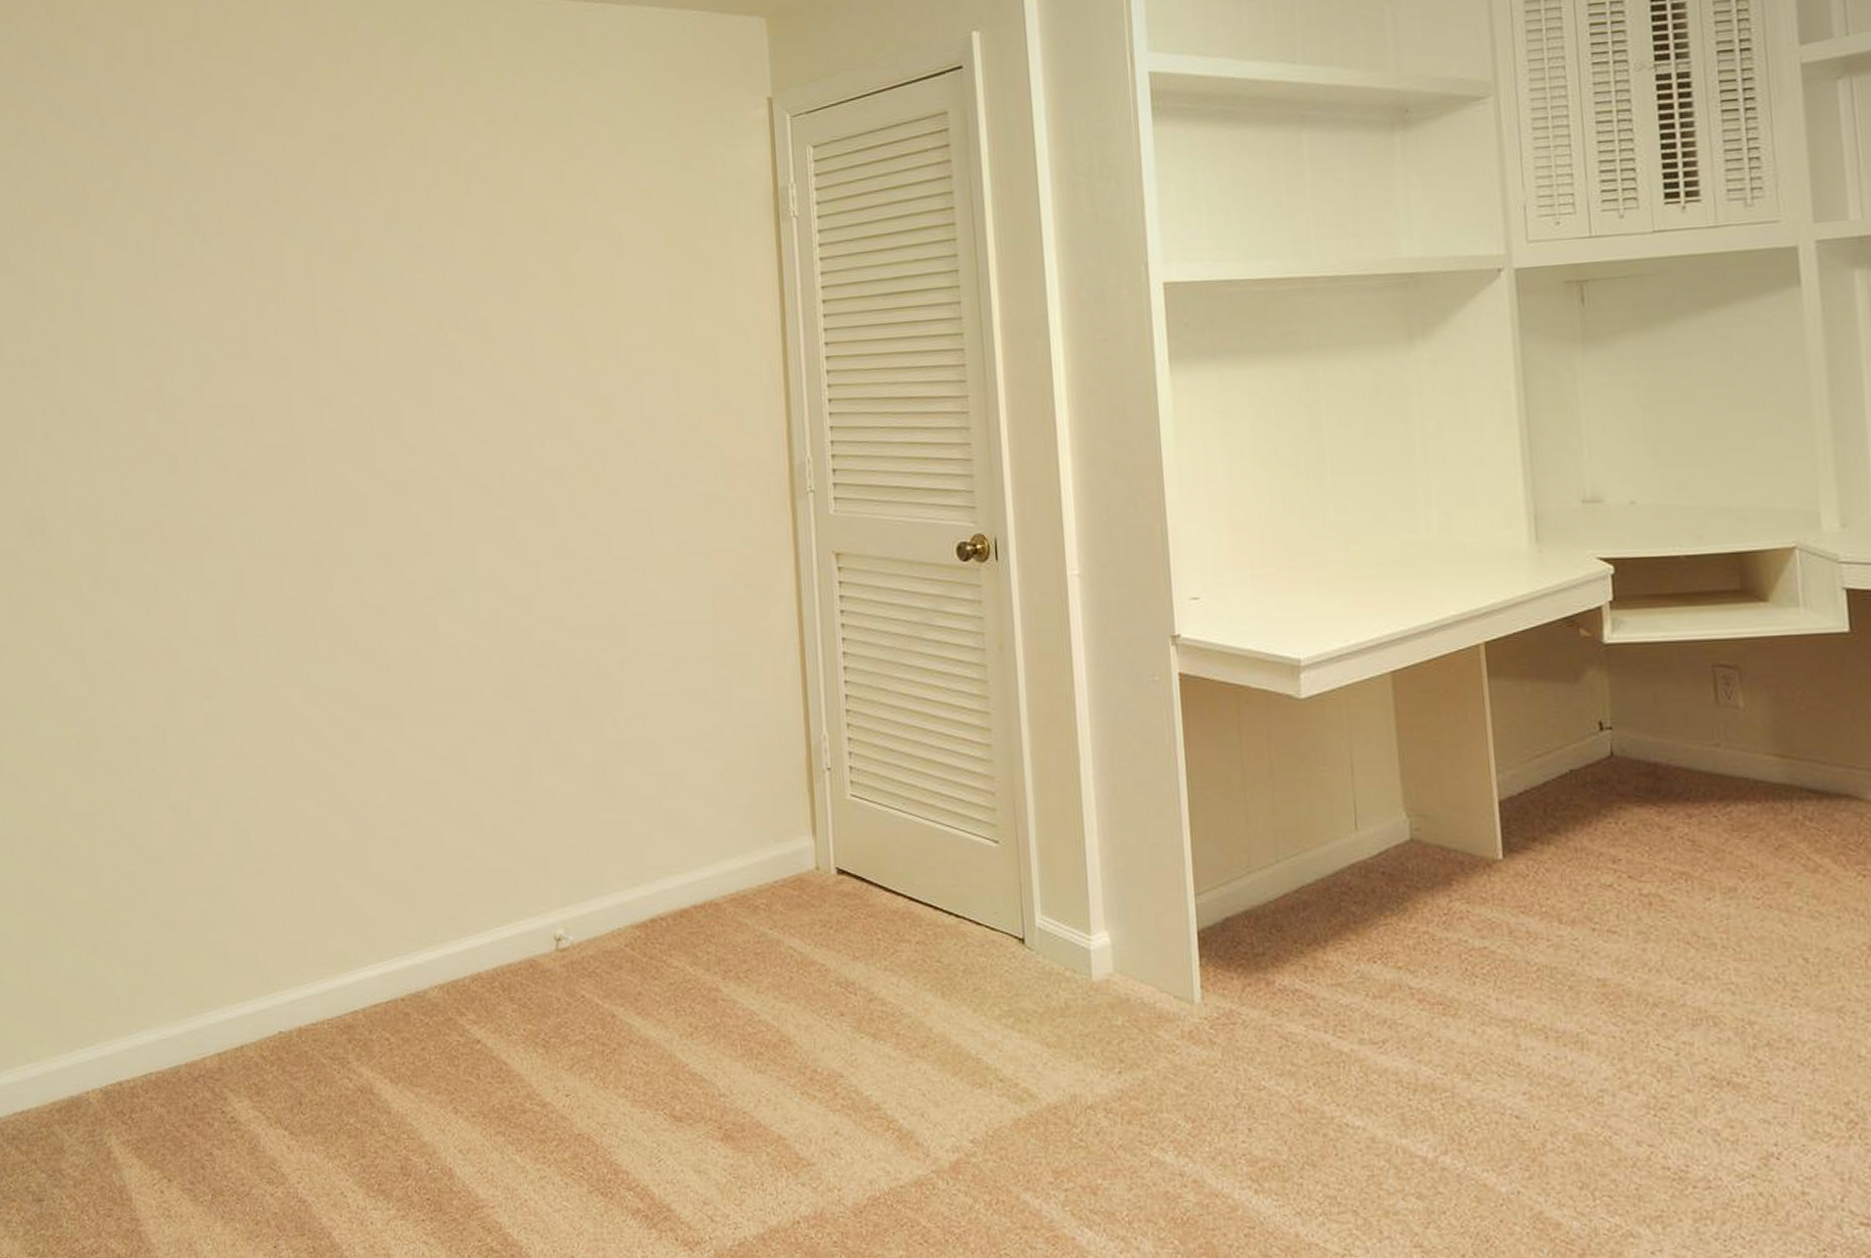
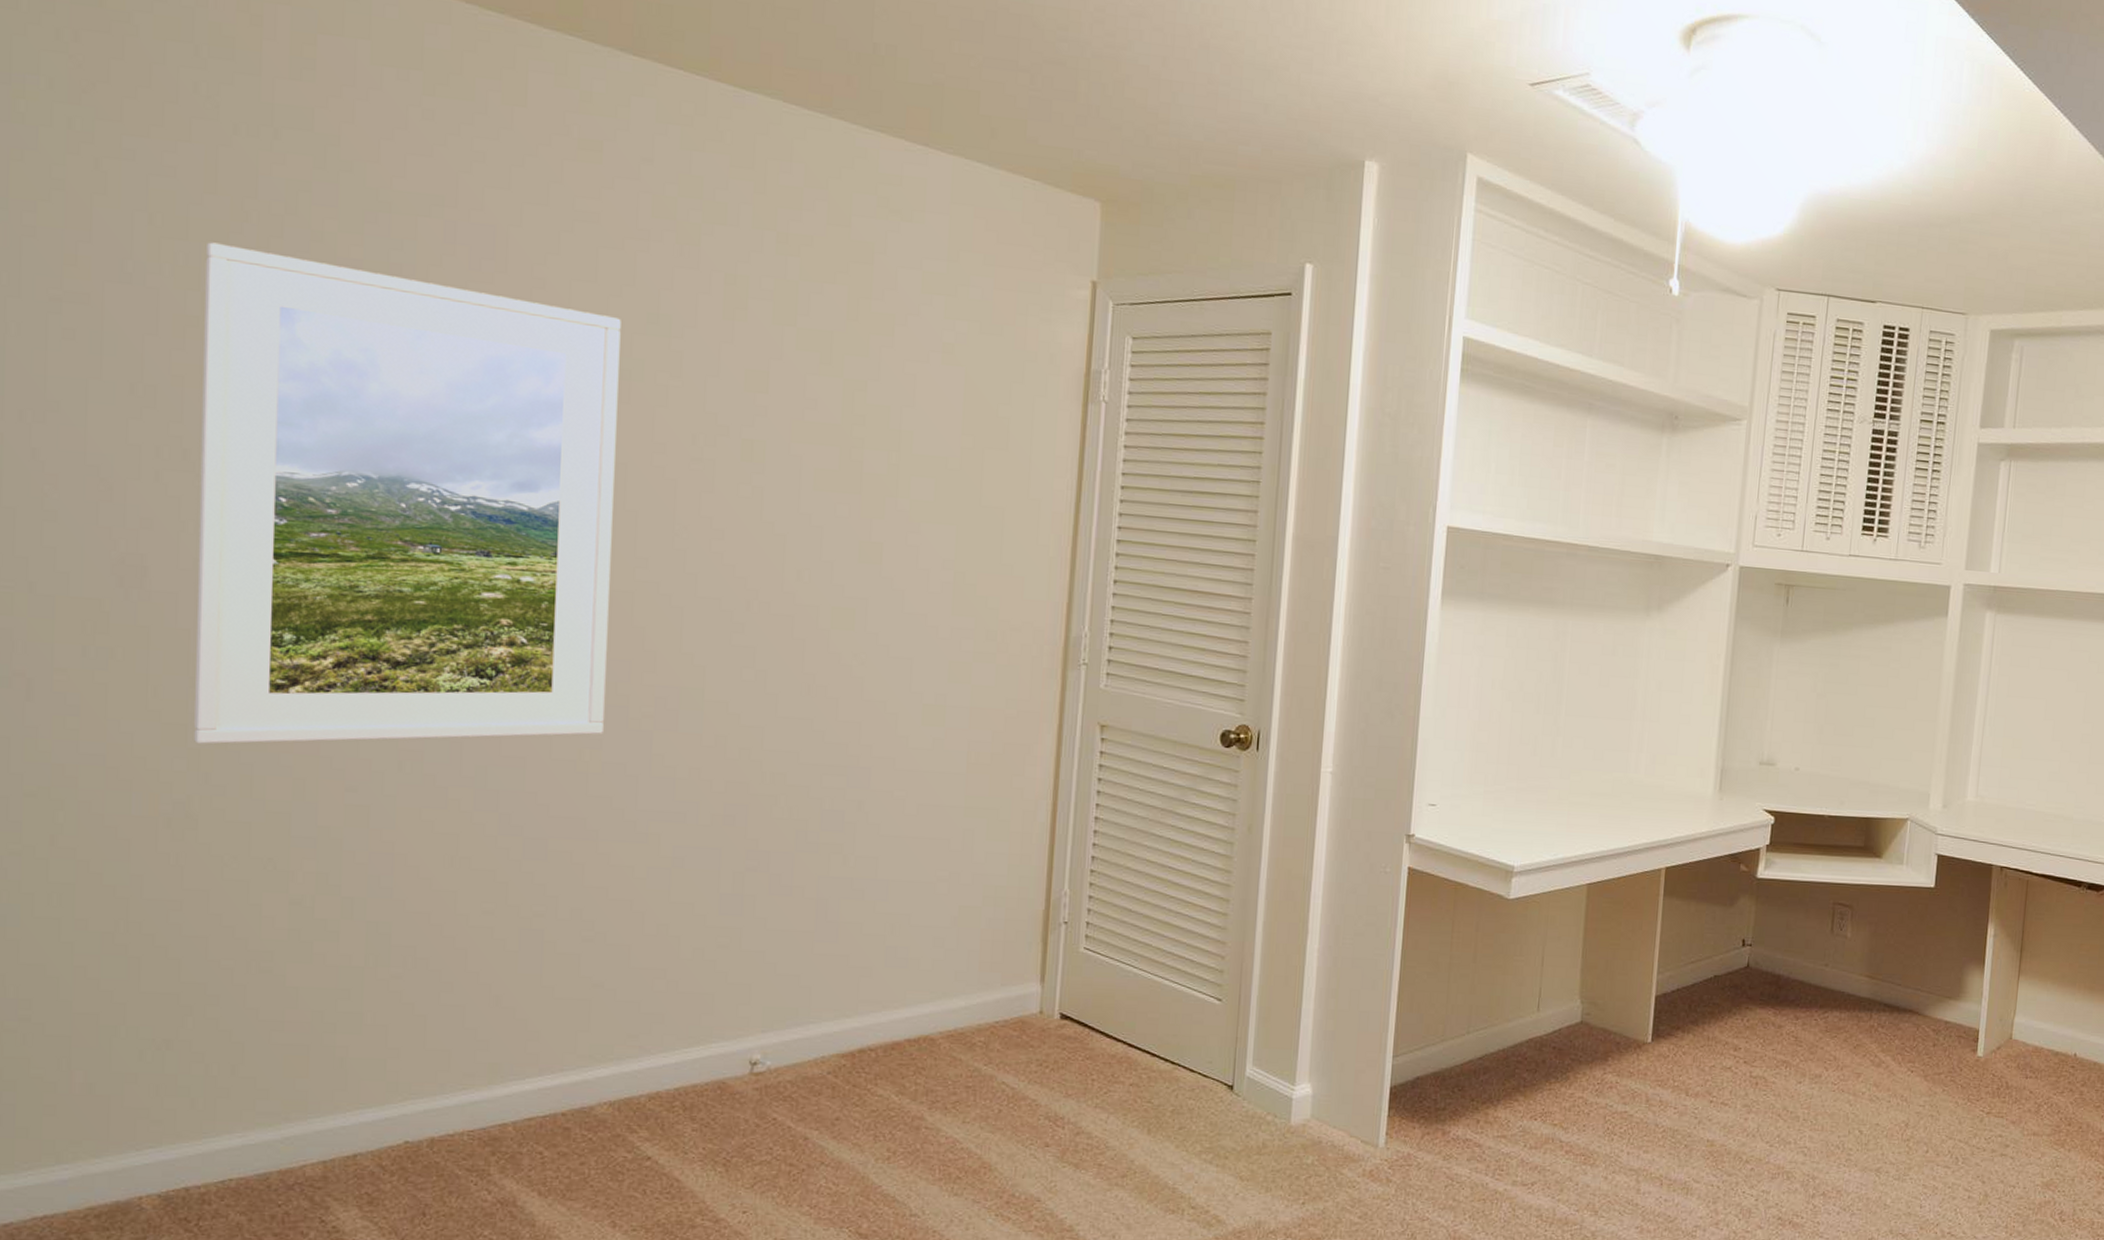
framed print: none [62,224,396,669] -> present [194,242,621,744]

